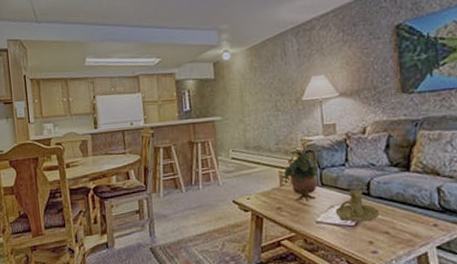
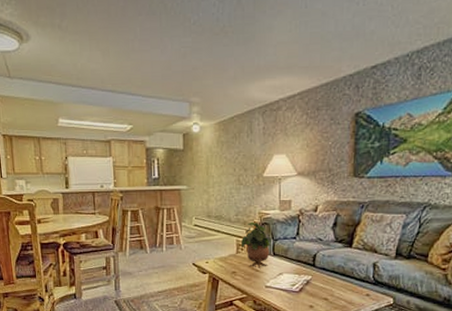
candle holder: present [335,189,380,223] -> none [283,260,322,289]

